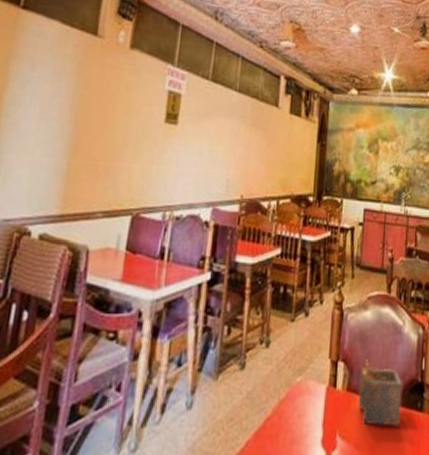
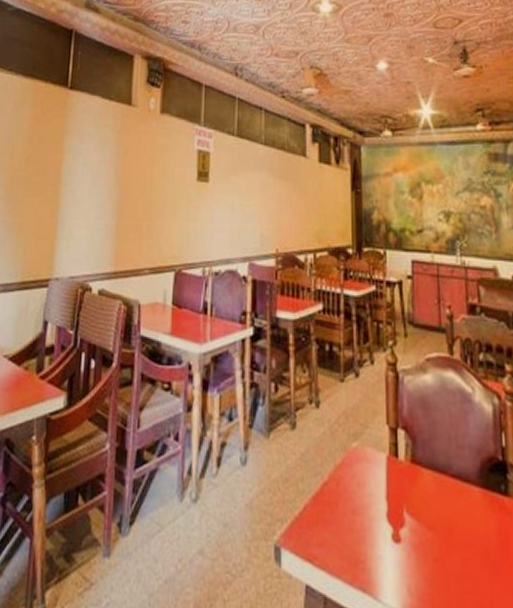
napkin holder: present [358,360,402,427] -> none [424,429,481,510]

